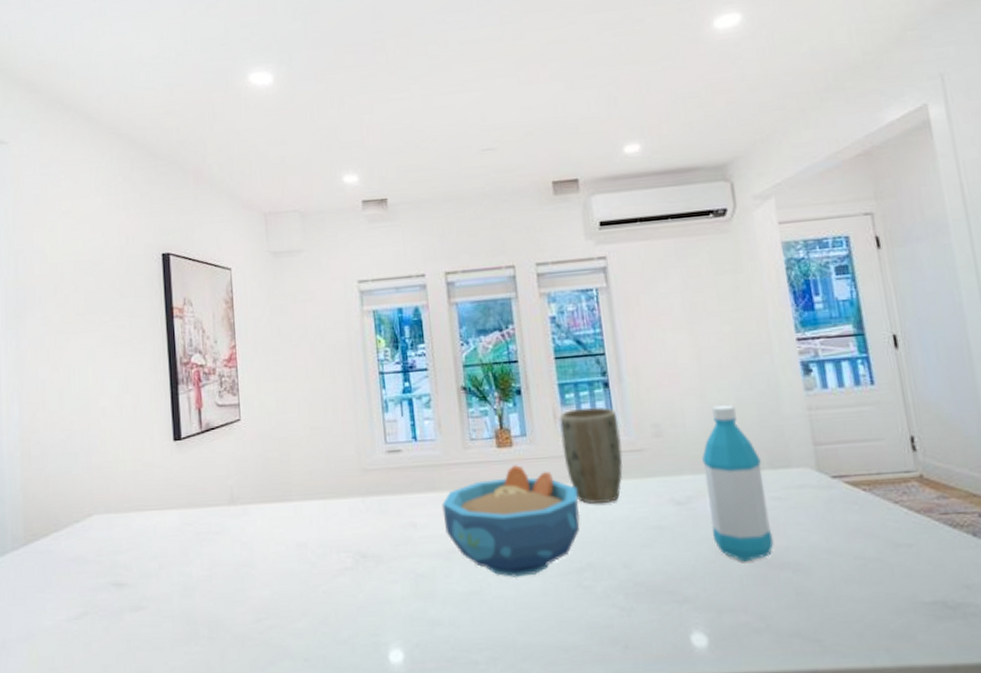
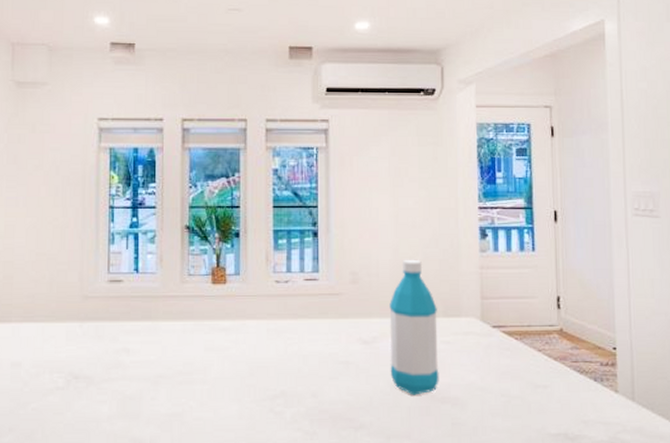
bowl: present [442,465,580,577] -> none [155,301,280,402]
plant pot: present [559,407,623,504] -> none [271,253,323,339]

